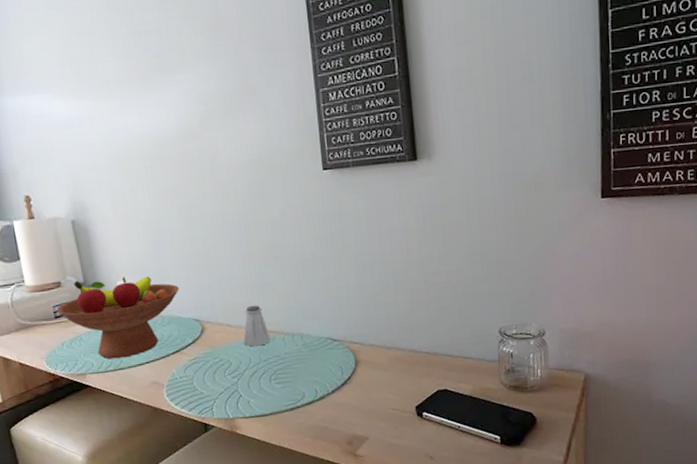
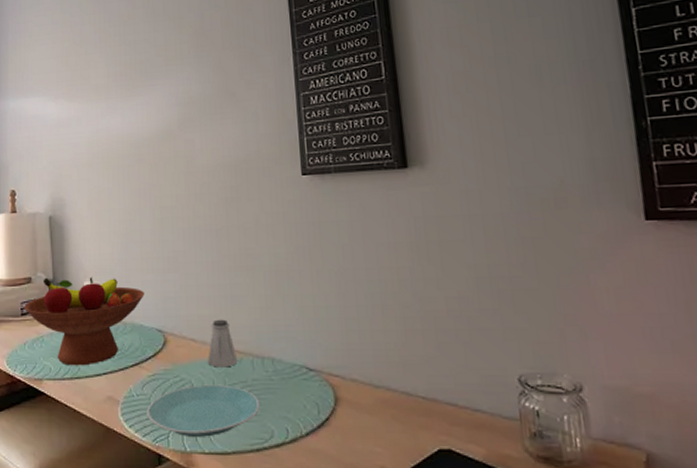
plate: none [190,360,292,407] -> present [147,384,260,437]

